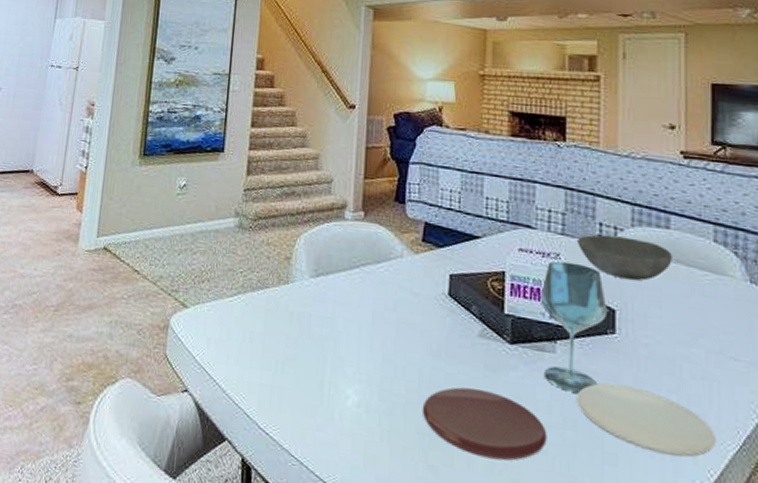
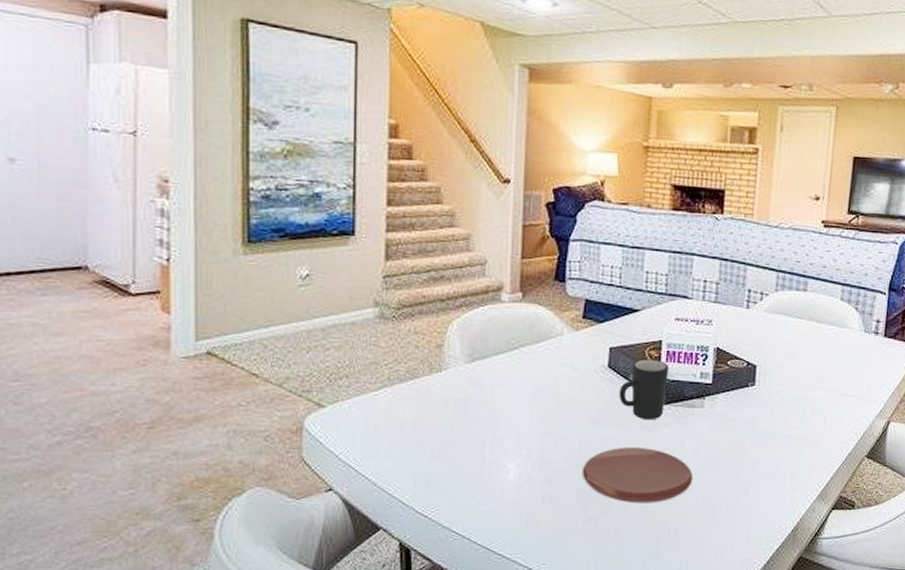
mug: none [460,290,514,360] -> present [619,359,669,419]
wine glass: present [540,261,608,393] -> none [692,327,750,438]
plate: present [575,383,717,458] -> none [718,427,827,476]
bowl: present [576,234,672,281] -> none [727,300,807,338]

